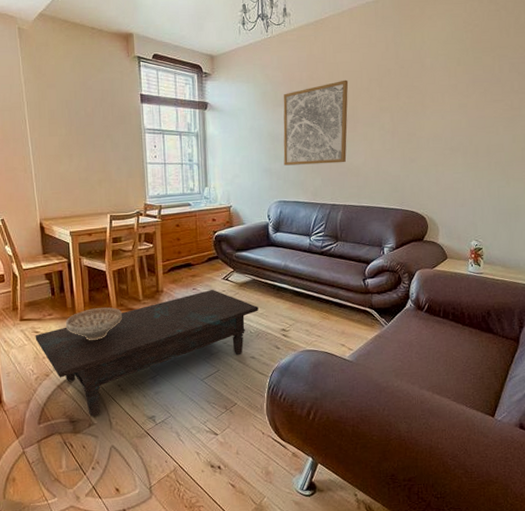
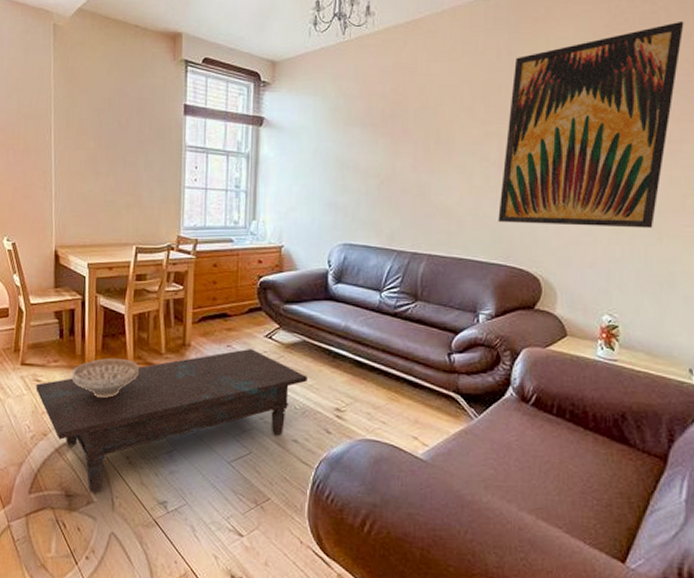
wall art: present [283,79,349,166] -> none [353,95,444,201]
wall art: none [393,16,519,177] -> present [498,20,684,229]

